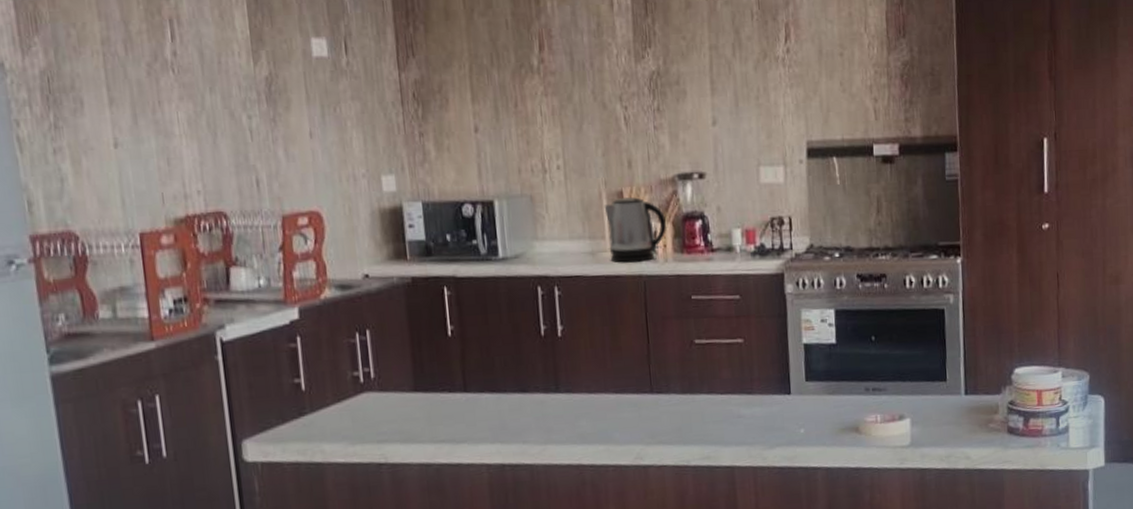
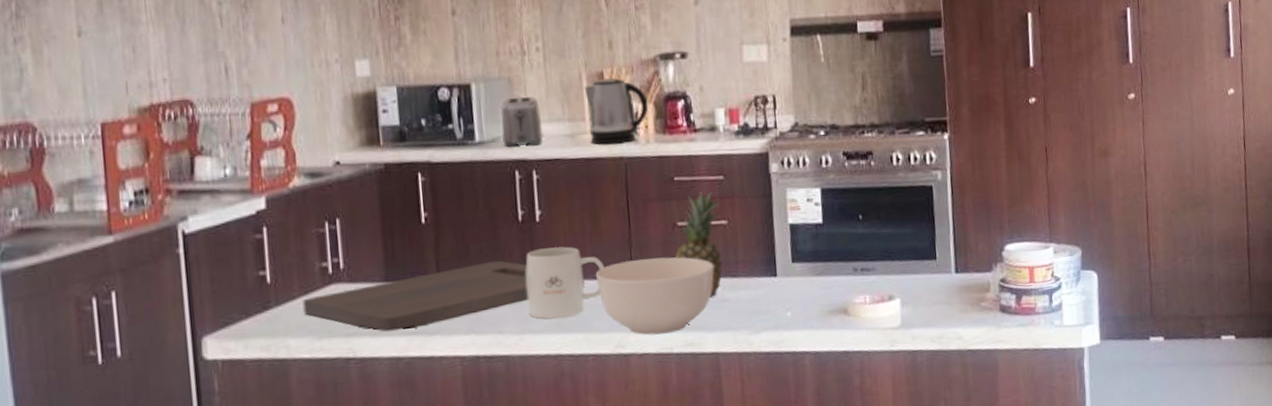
cutting board: none [336,373,605,440] -> present [302,260,585,333]
toaster: none [523,213,565,264] -> present [500,96,544,148]
mug: none [547,361,625,431] -> present [524,246,605,320]
bowl: none [615,373,730,449] -> present [595,257,714,336]
fruit: none [693,311,738,413] -> present [675,192,722,297]

